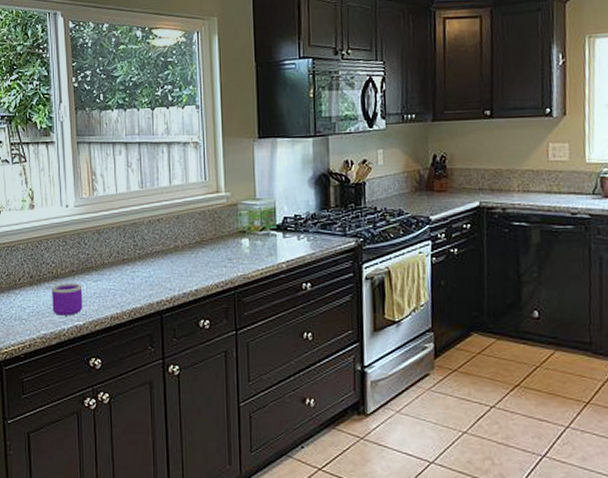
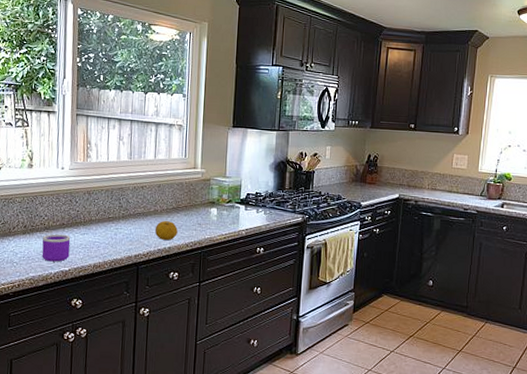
fruit: none [177,257,204,282] -> present [154,220,178,241]

